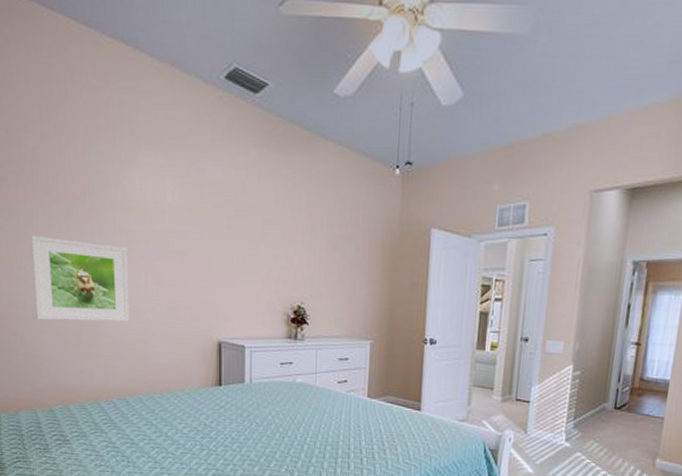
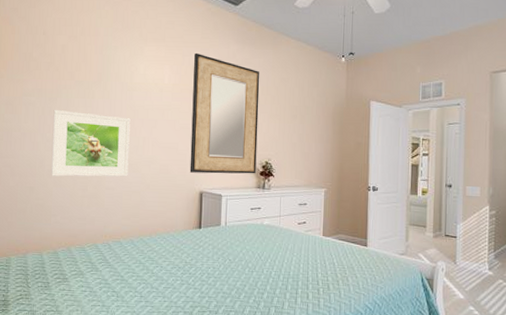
home mirror: none [204,160,289,321] -> present [189,52,260,174]

